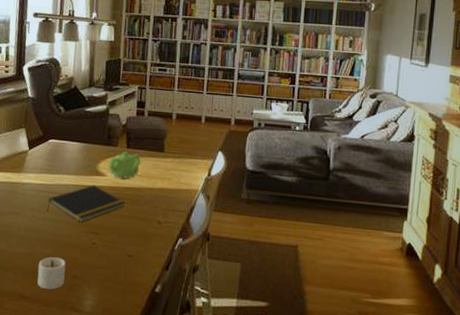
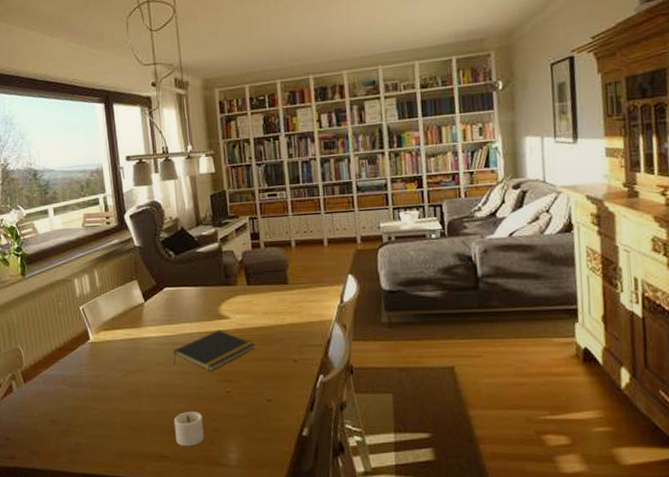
teapot: present [108,151,142,179] -> none [230,289,265,320]

